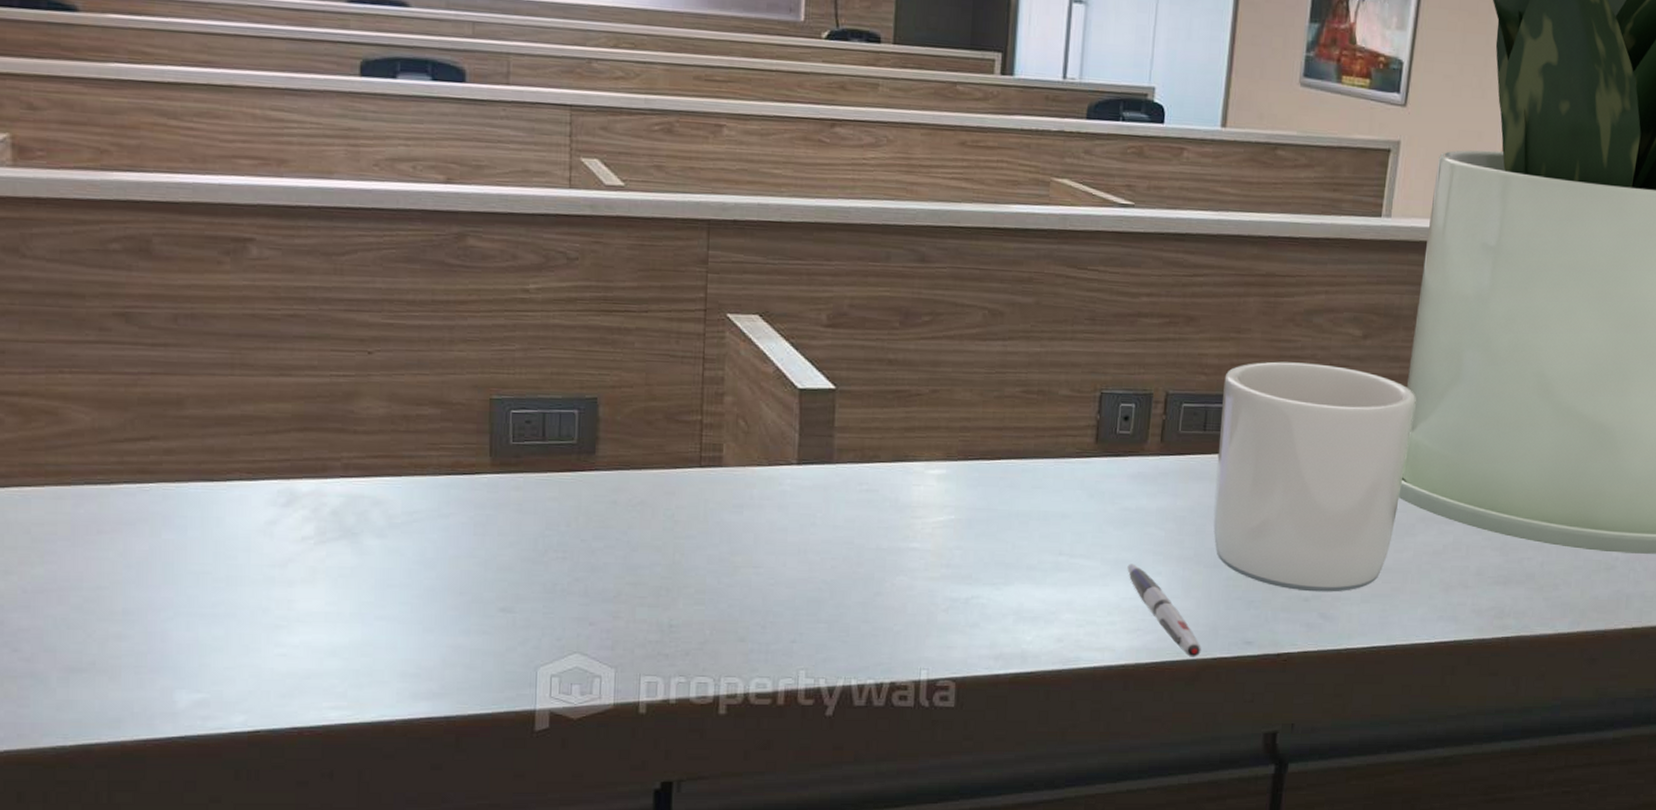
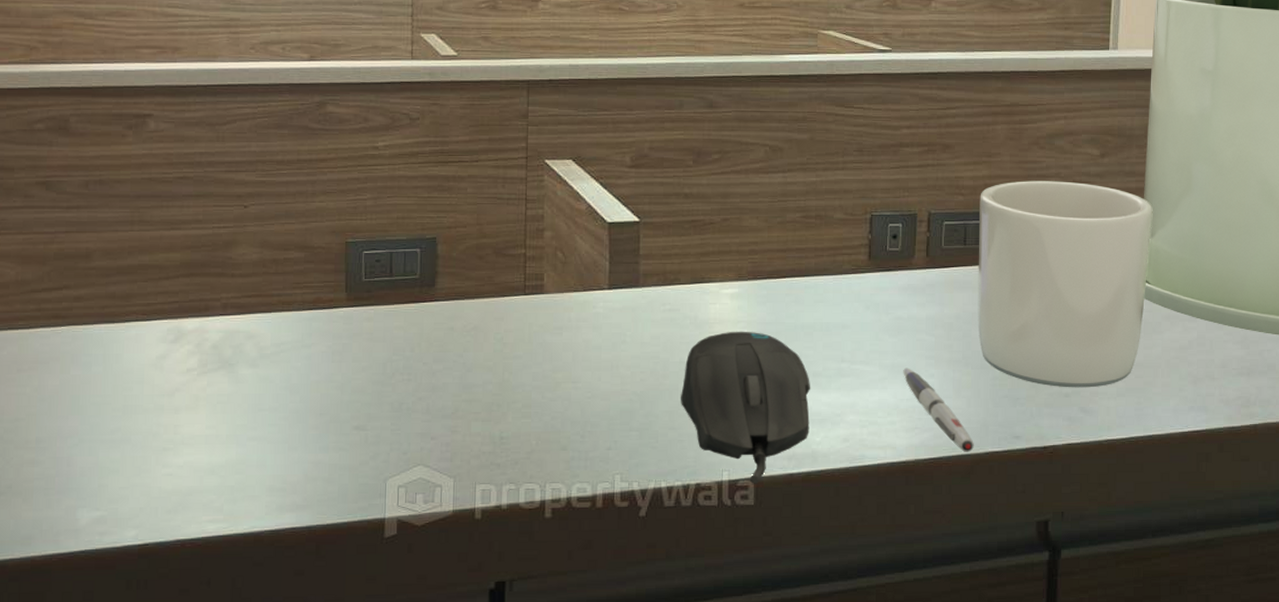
computer mouse: none [876,516,1024,685] -> present [681,331,811,484]

